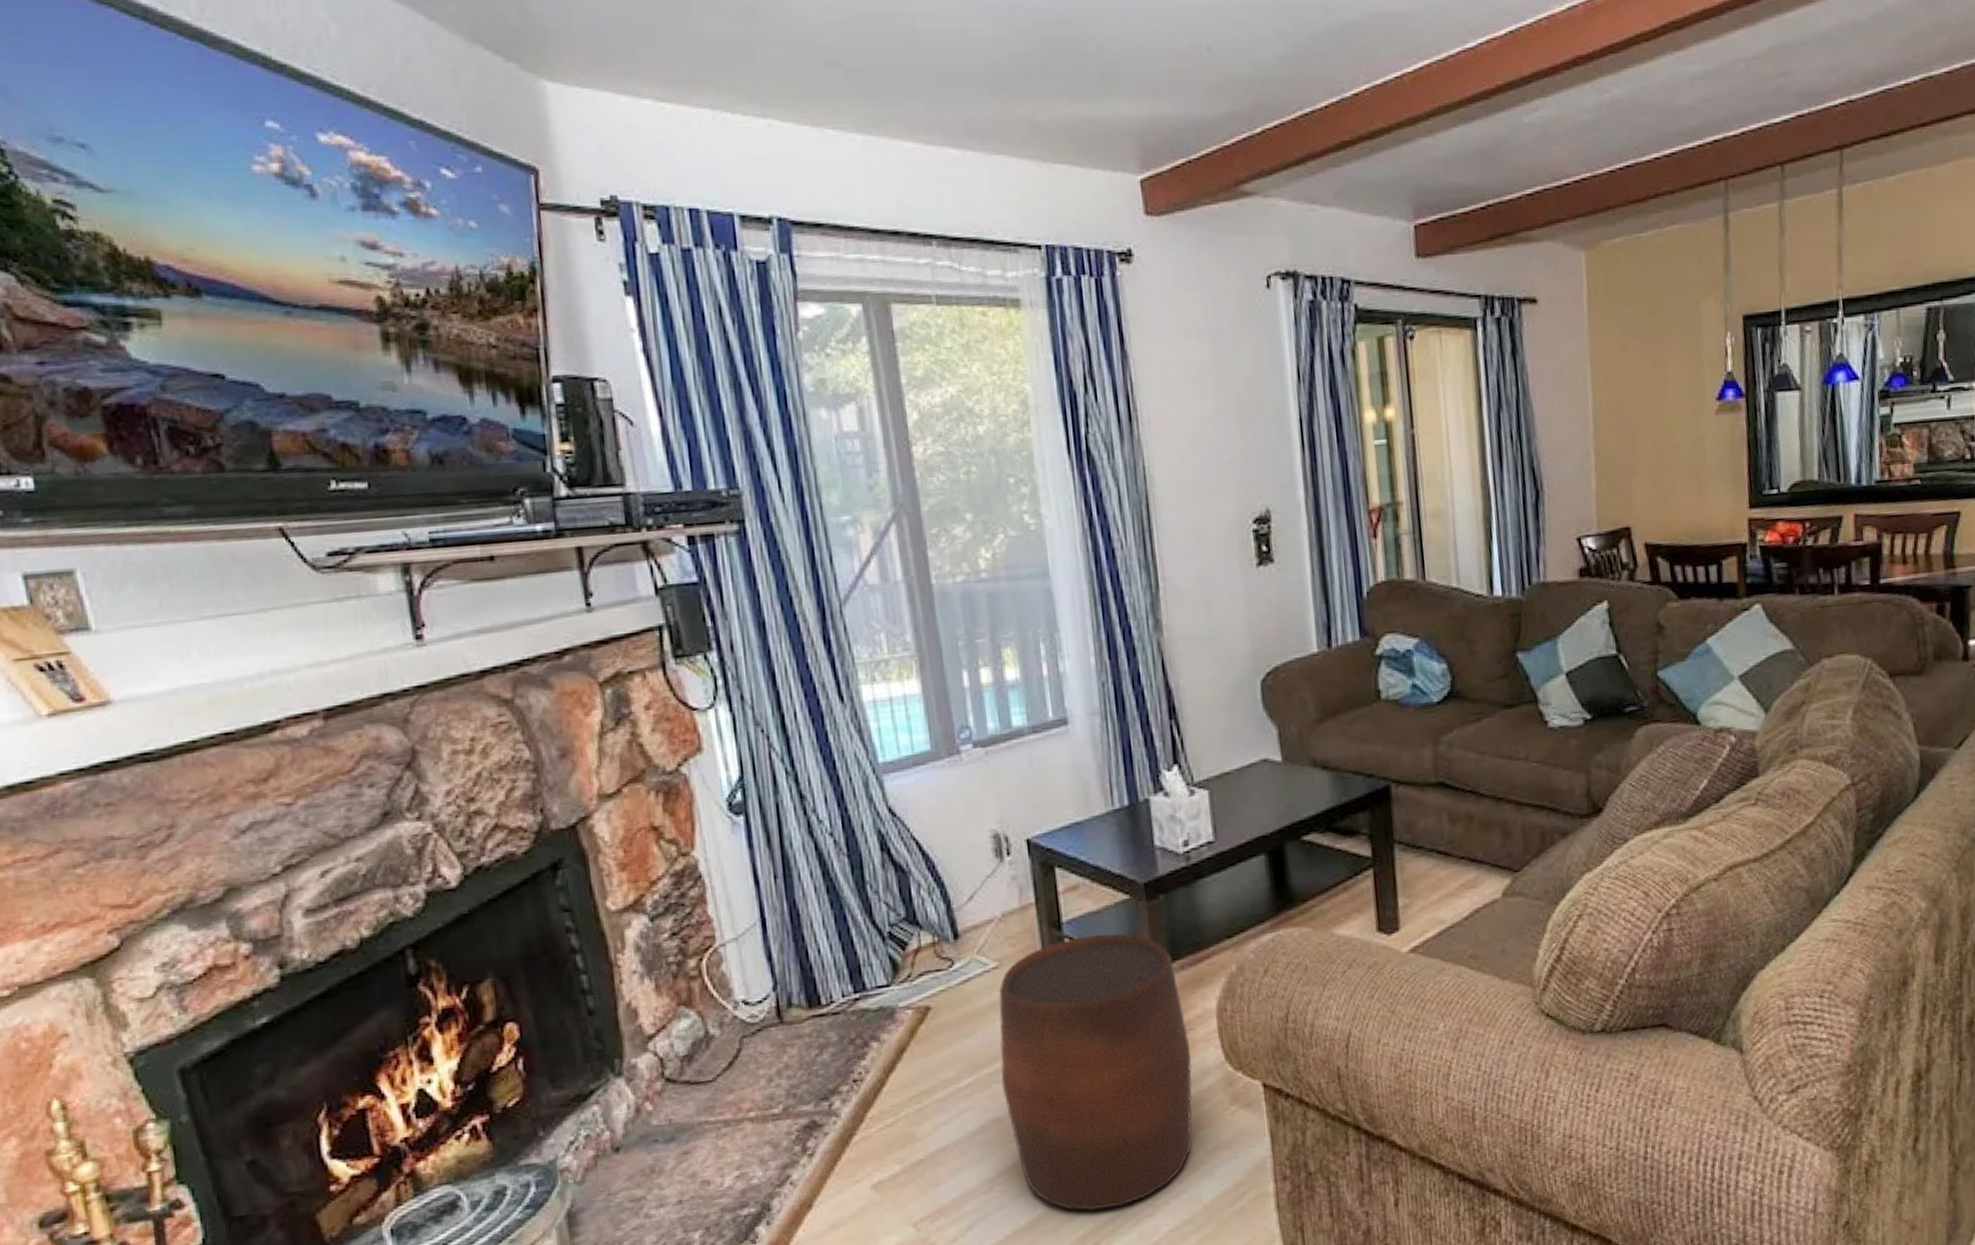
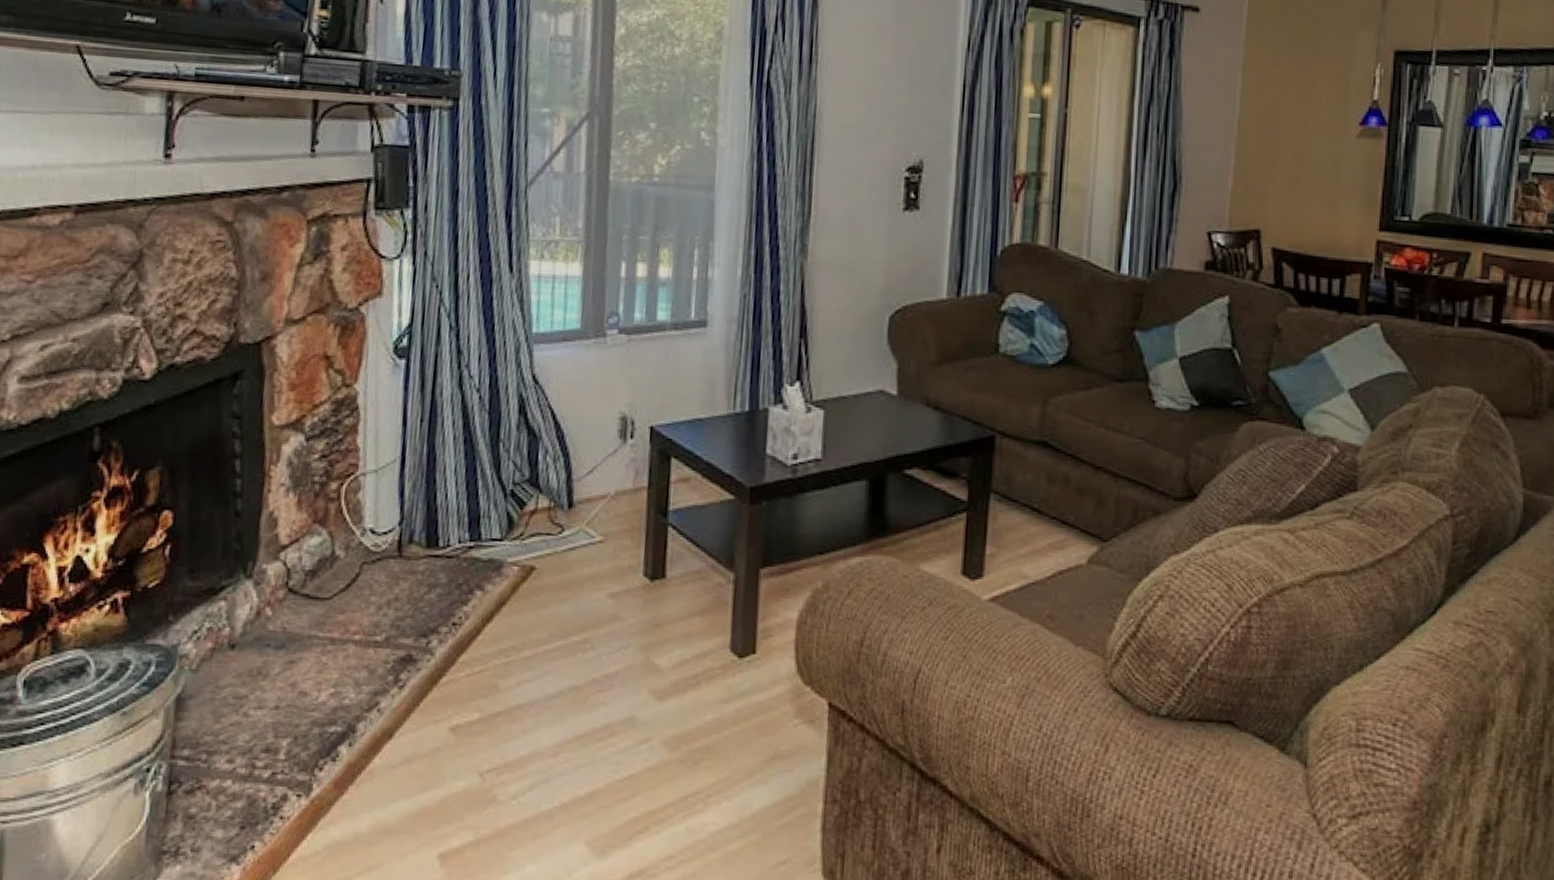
stool: present [999,934,1193,1211] -> none [585,527,766,797]

